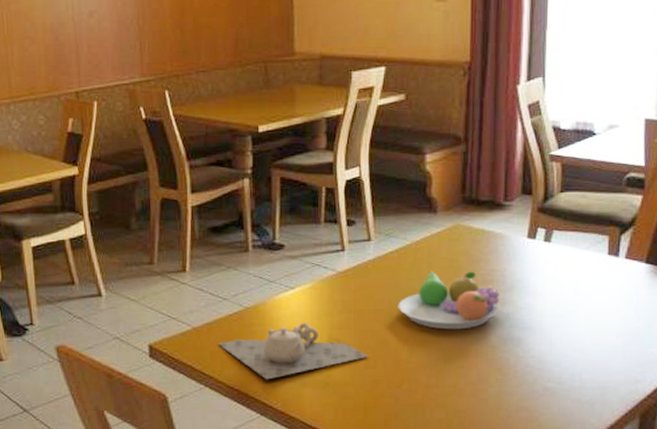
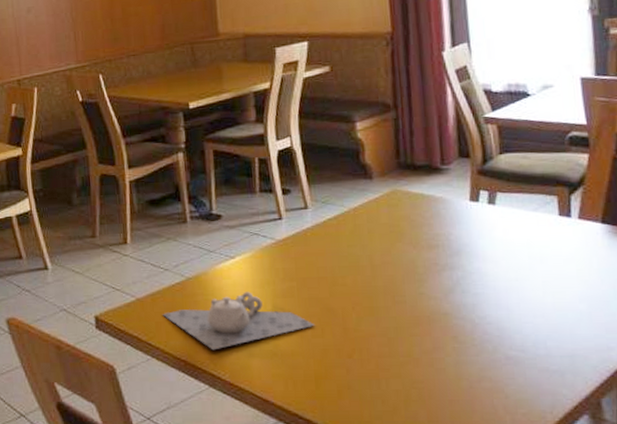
fruit bowl: present [398,271,500,330] -> none [341,236,449,297]

